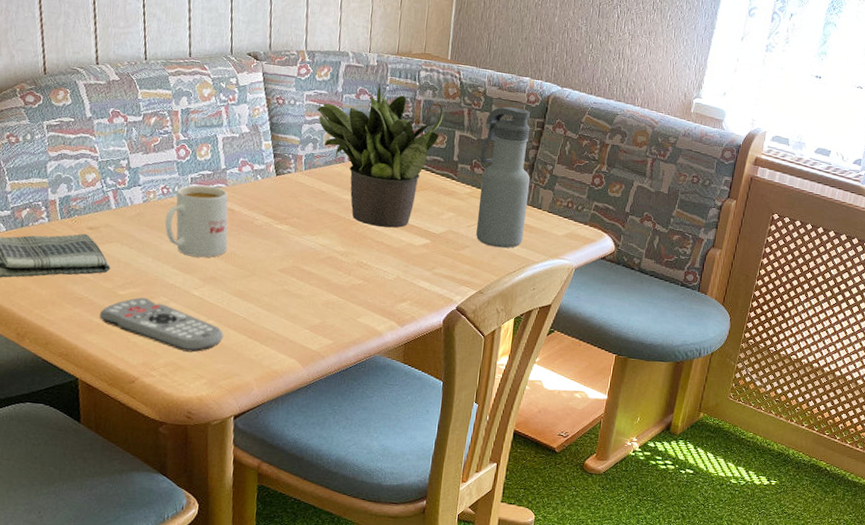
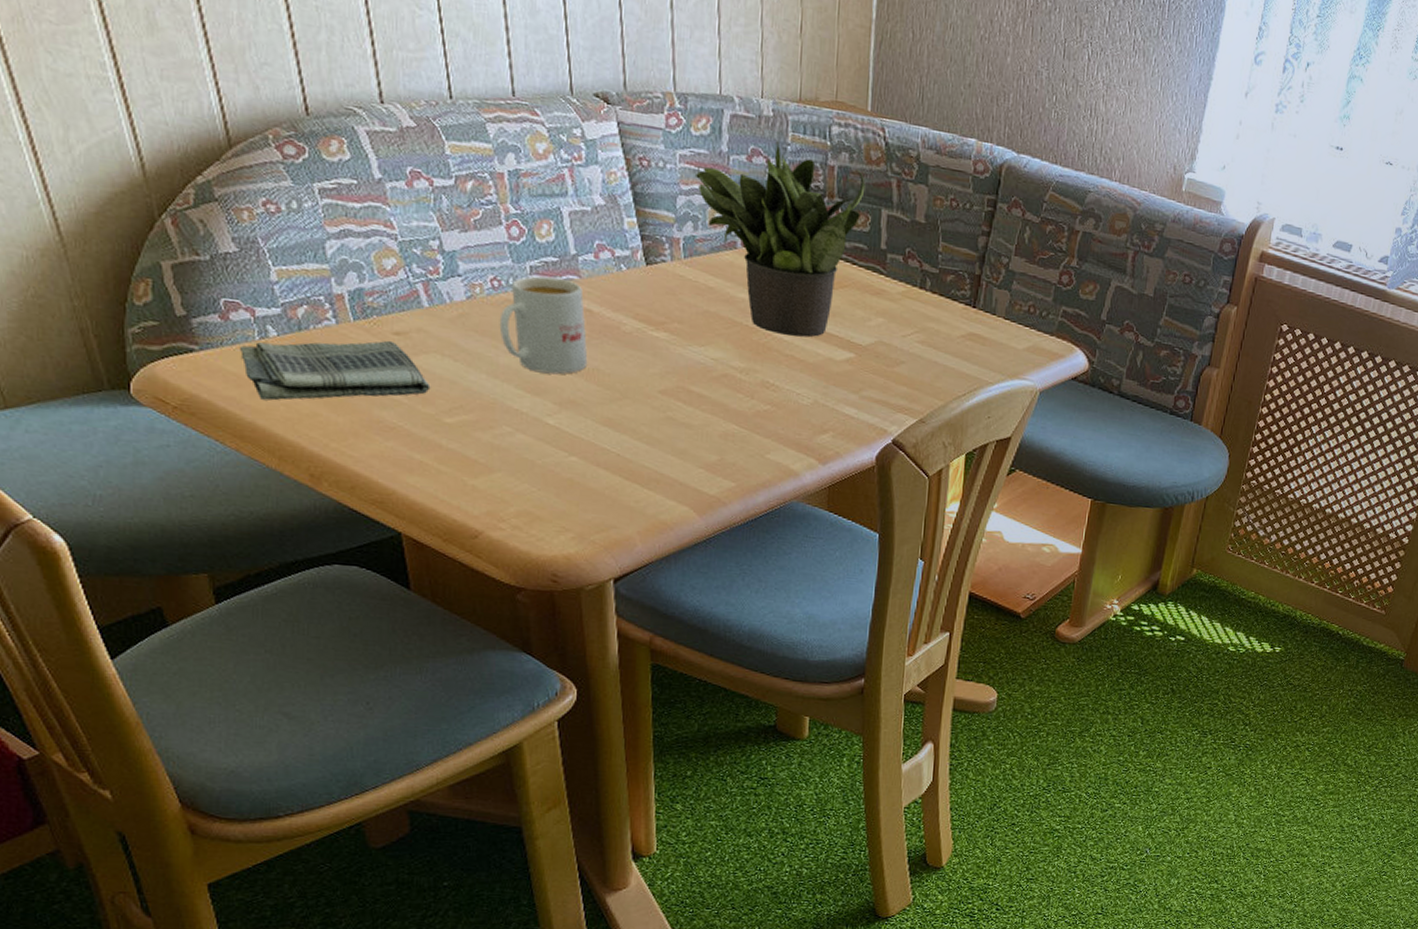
remote control: present [100,297,224,352] -> none [422,426,592,499]
water bottle: present [475,106,531,249] -> none [913,177,981,365]

